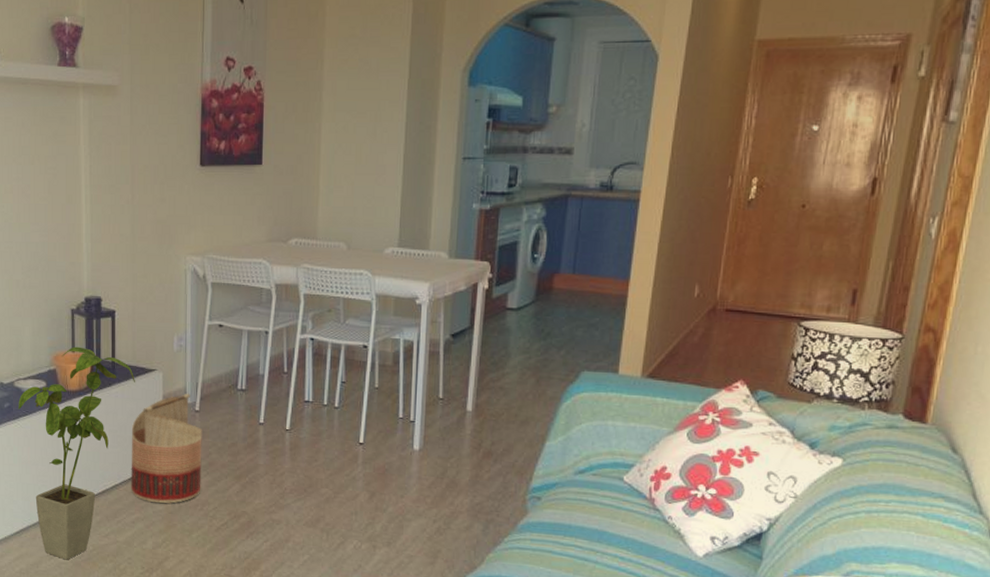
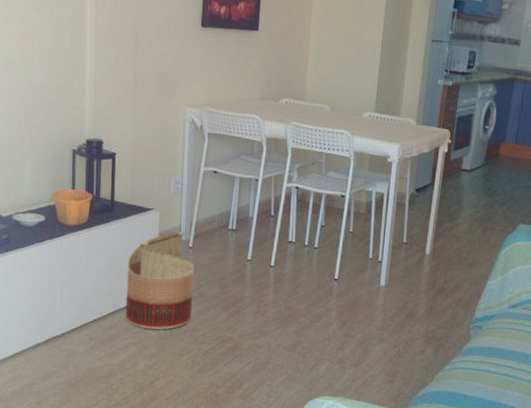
house plant: present [18,346,135,560] -> none [16,184,133,381]

